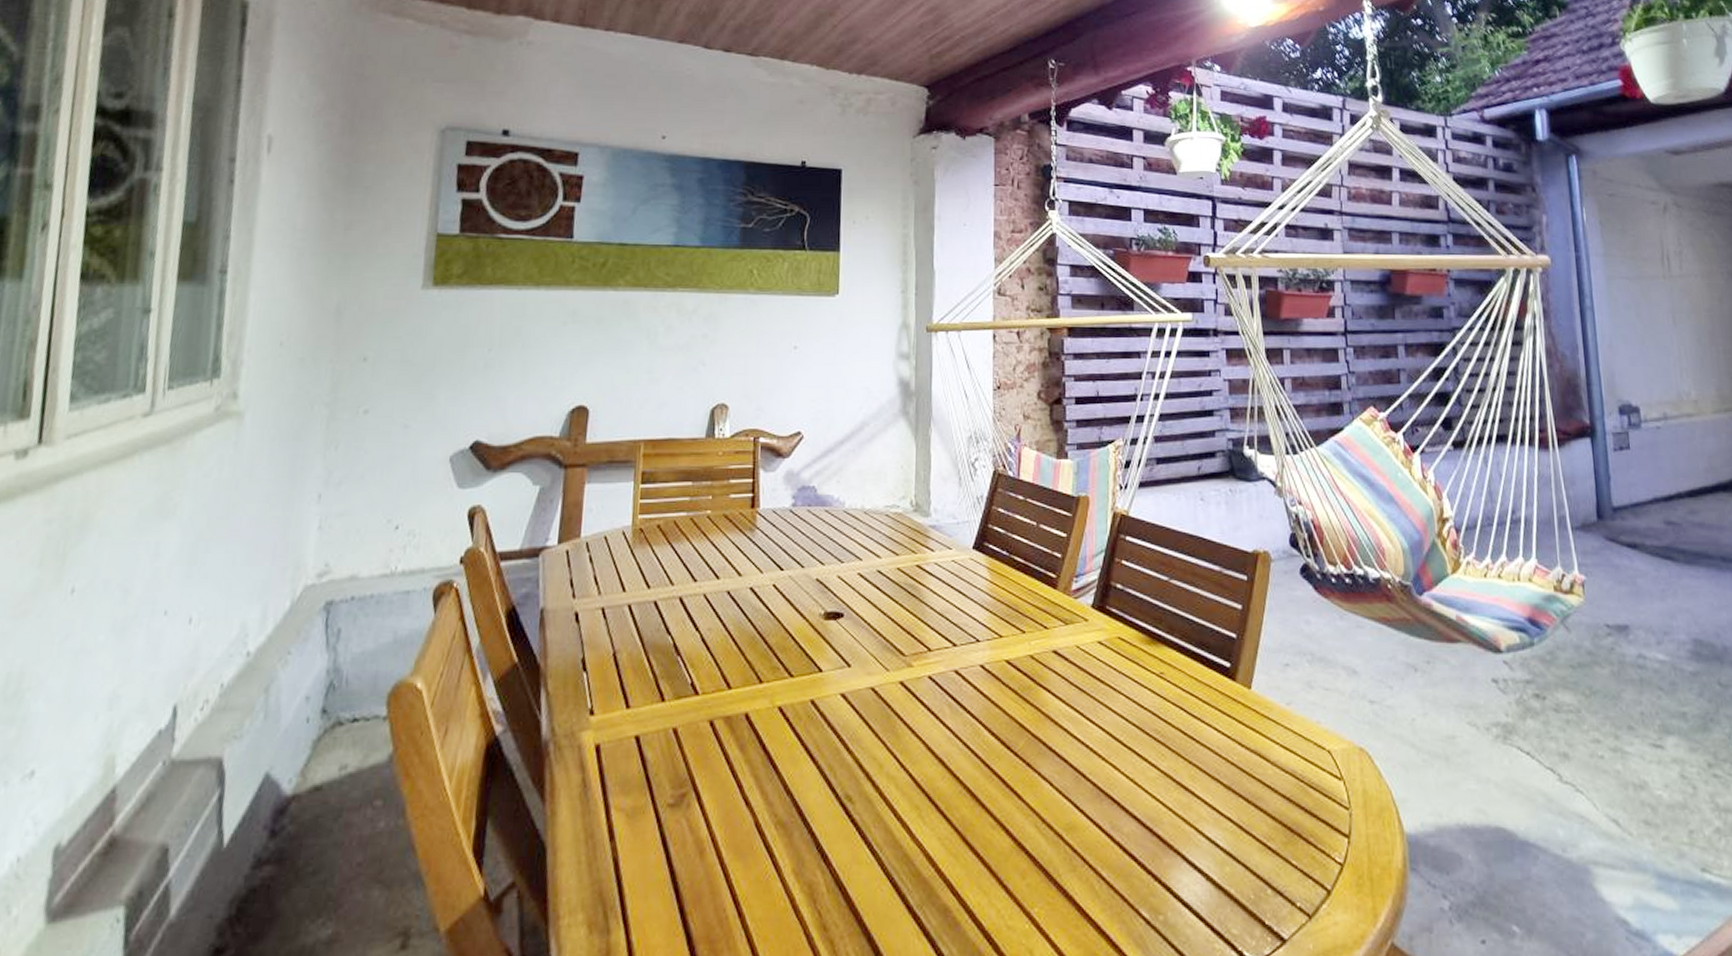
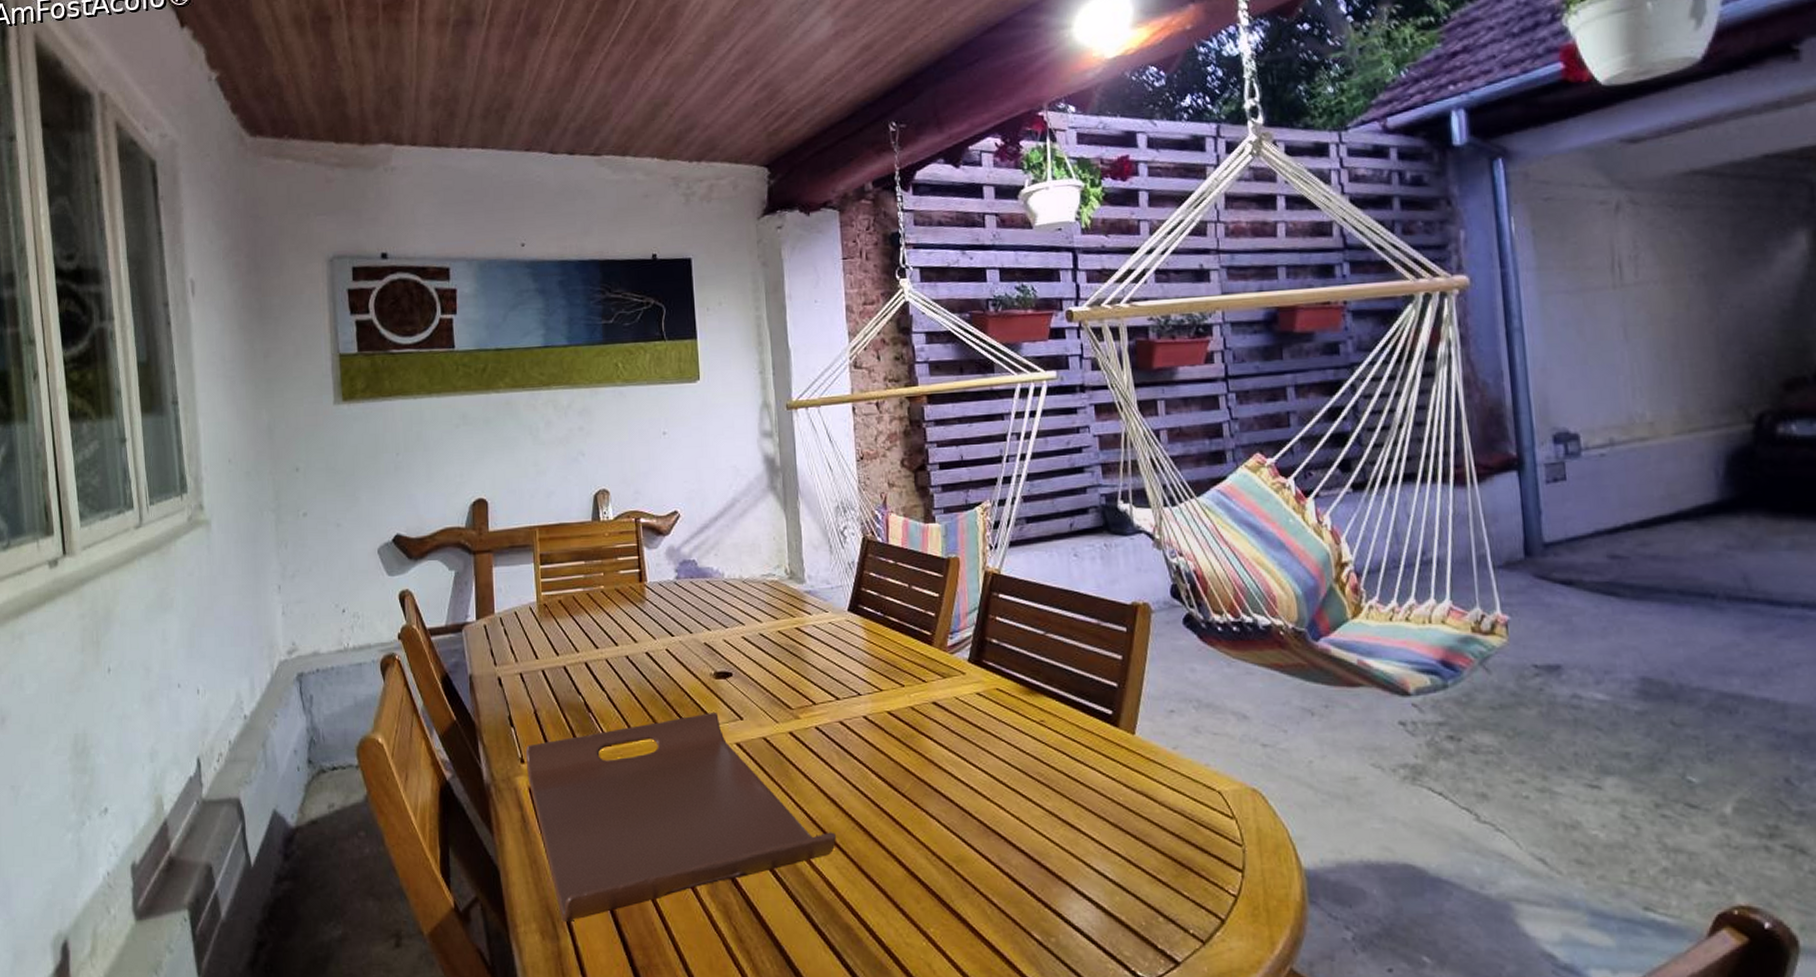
serving tray: none [595,658,941,912] -> present [525,713,836,923]

